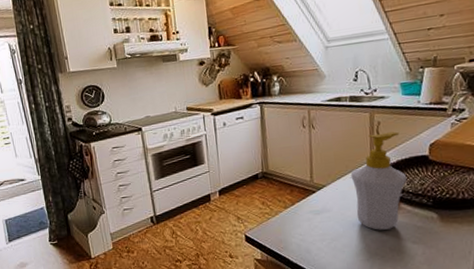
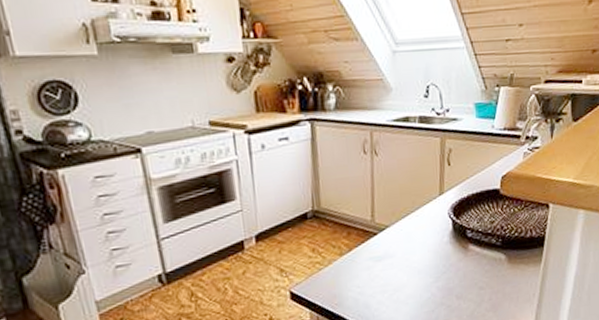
soap bottle: present [350,131,408,230] -> none [417,161,478,277]

